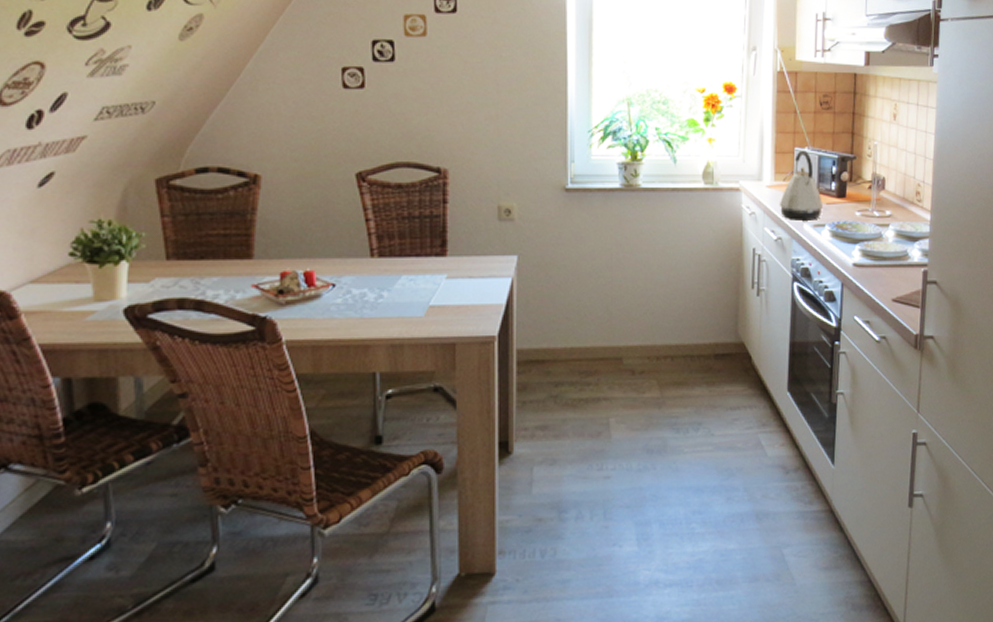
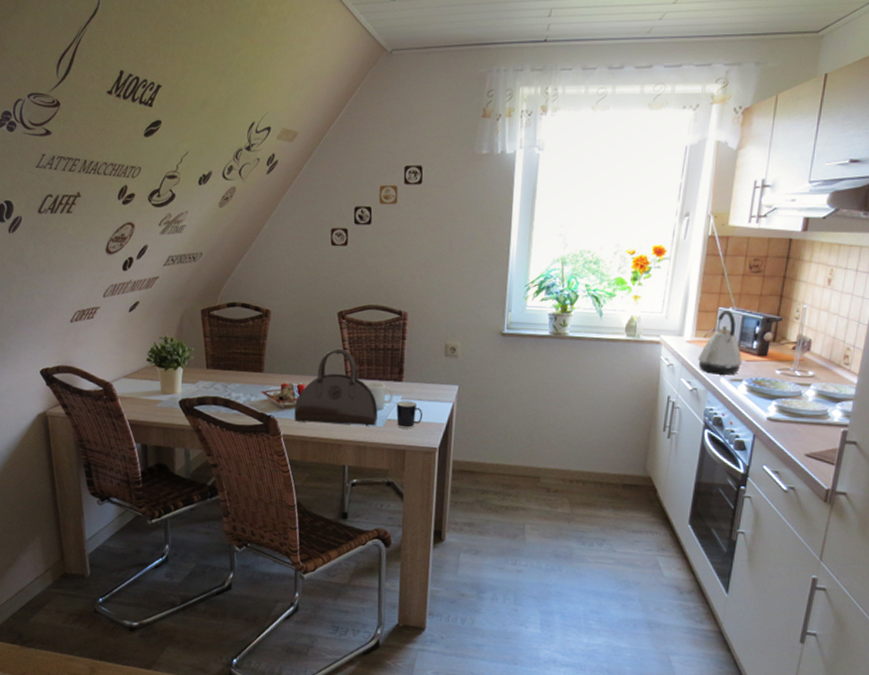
handbag: none [301,219,416,321] -> present [294,348,378,426]
mug: none [395,258,435,295] -> present [363,381,393,410]
mug: none [440,280,474,316] -> present [396,400,422,429]

